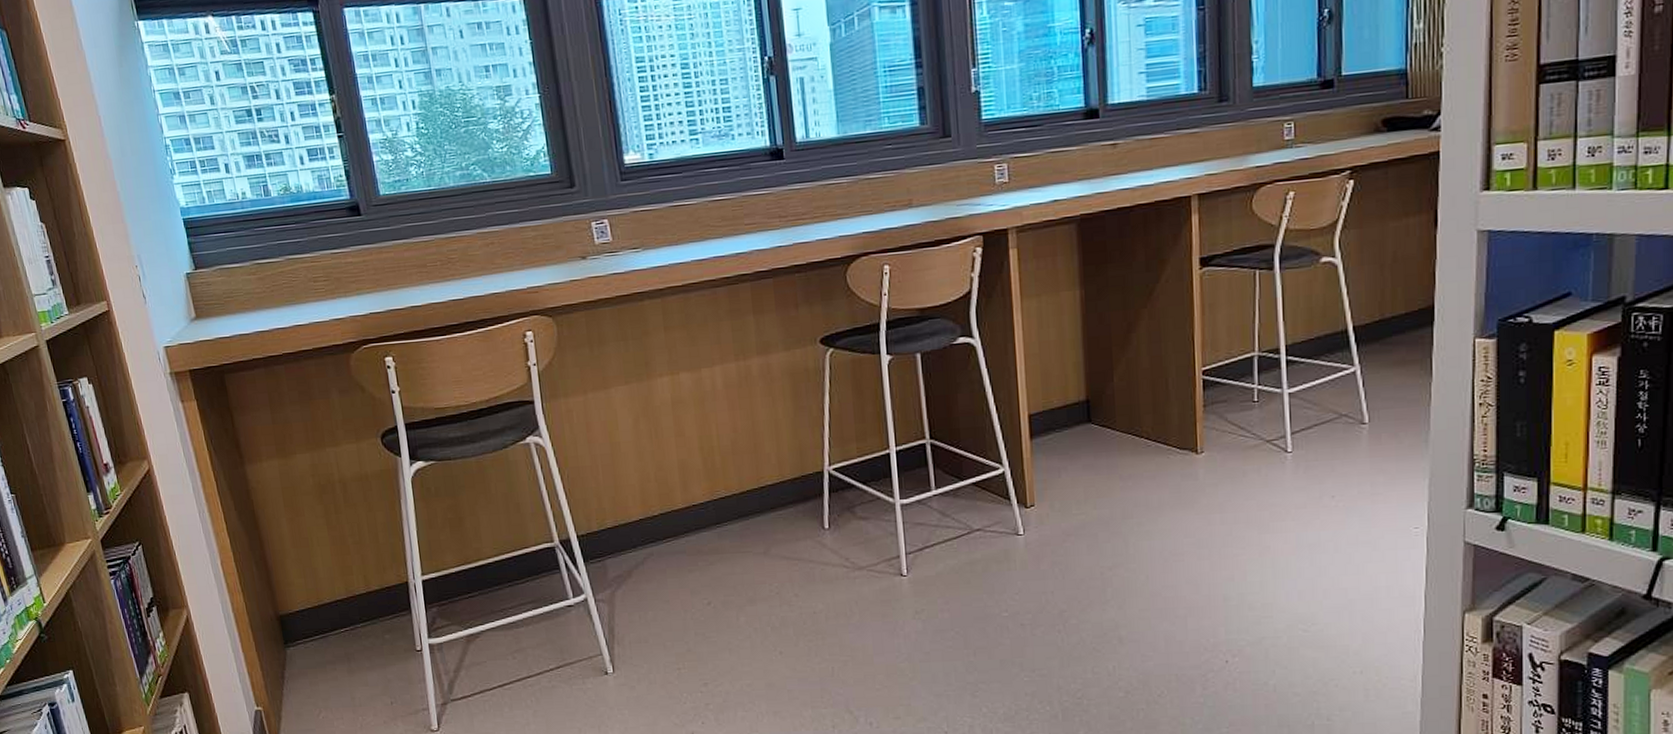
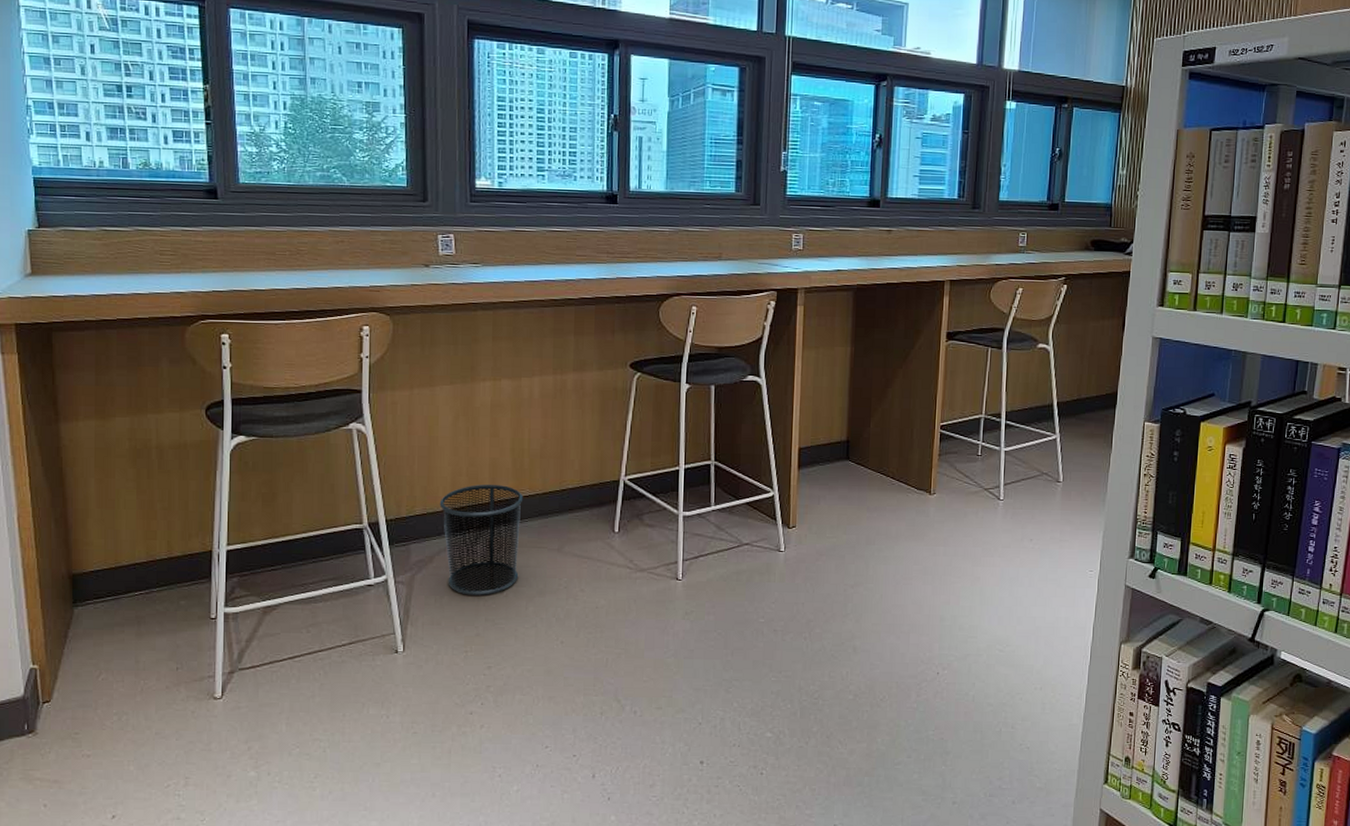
waste bin: none [630,487,725,609] -> present [439,484,524,596]

